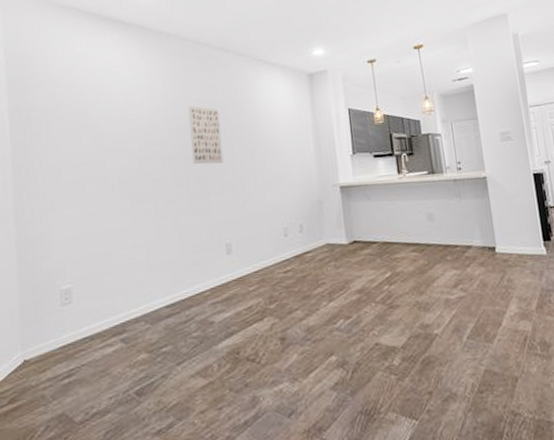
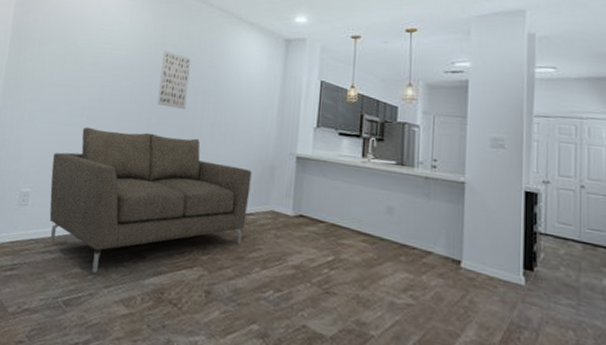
sofa: none [89,190,305,354] -> present [49,127,252,273]

